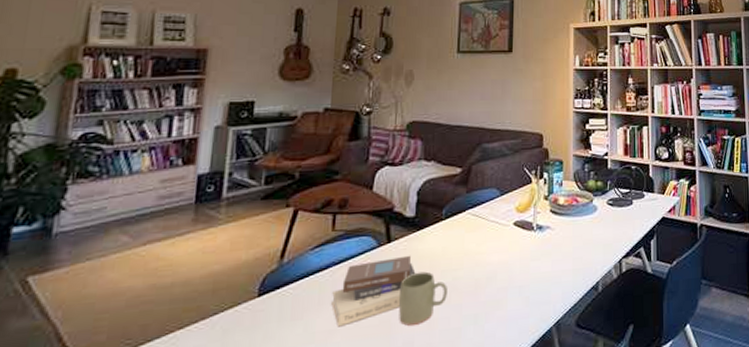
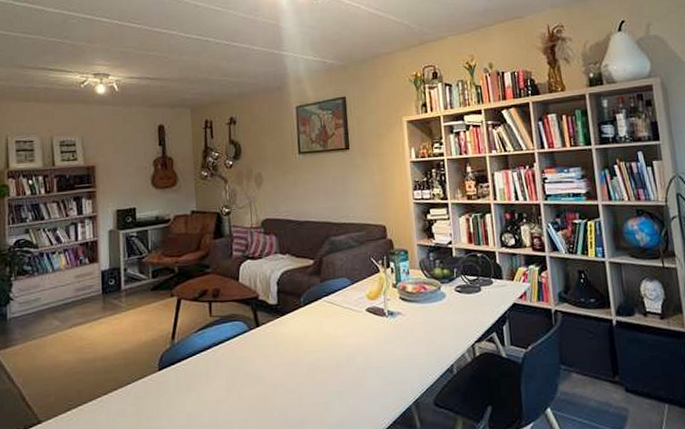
books: present [331,255,416,327] -> none [216,338,283,398]
mug: present [398,271,447,326] -> none [270,352,313,399]

